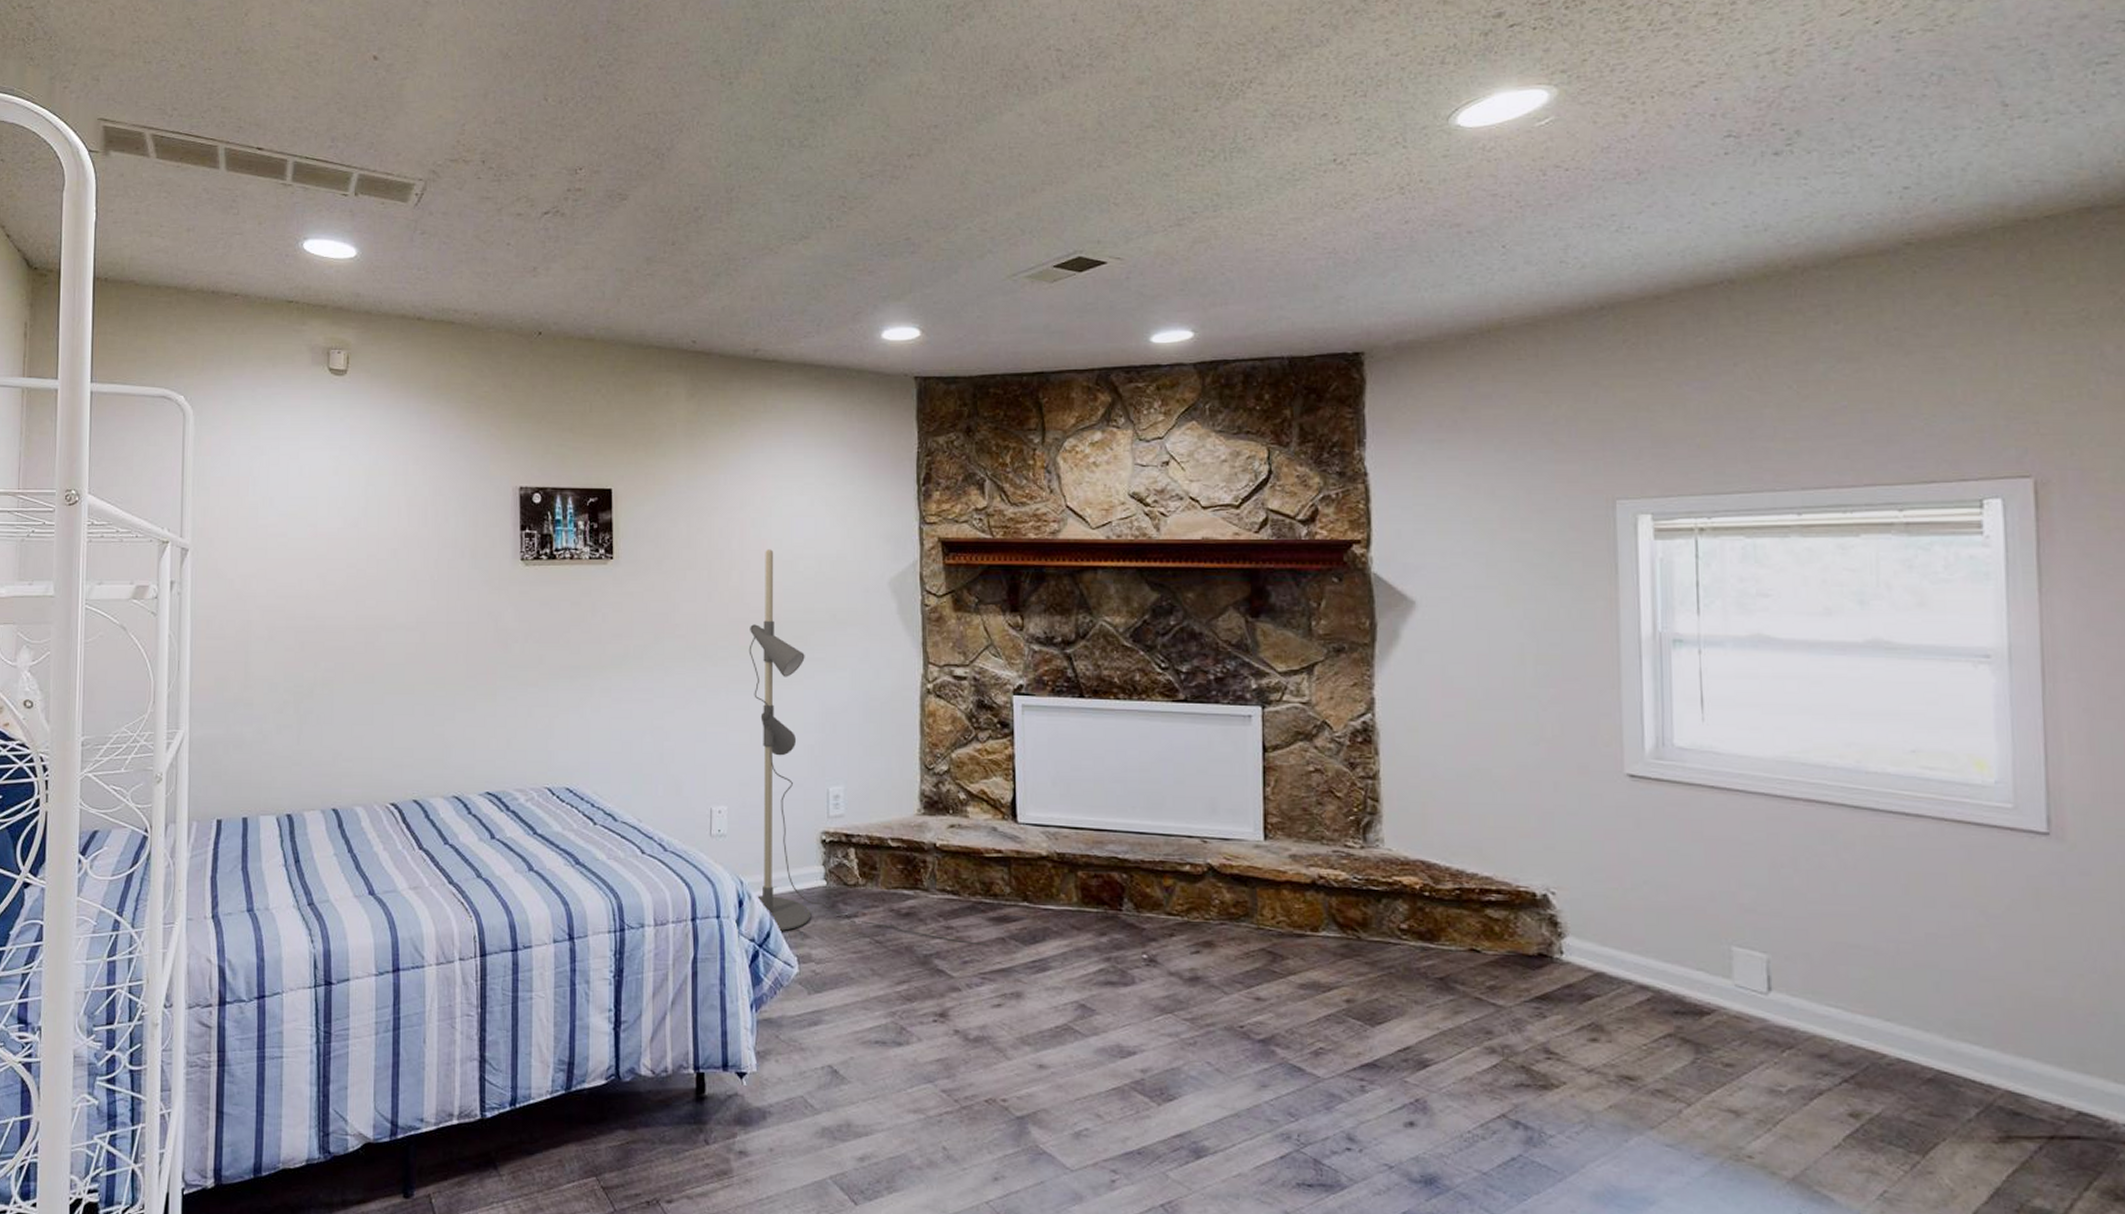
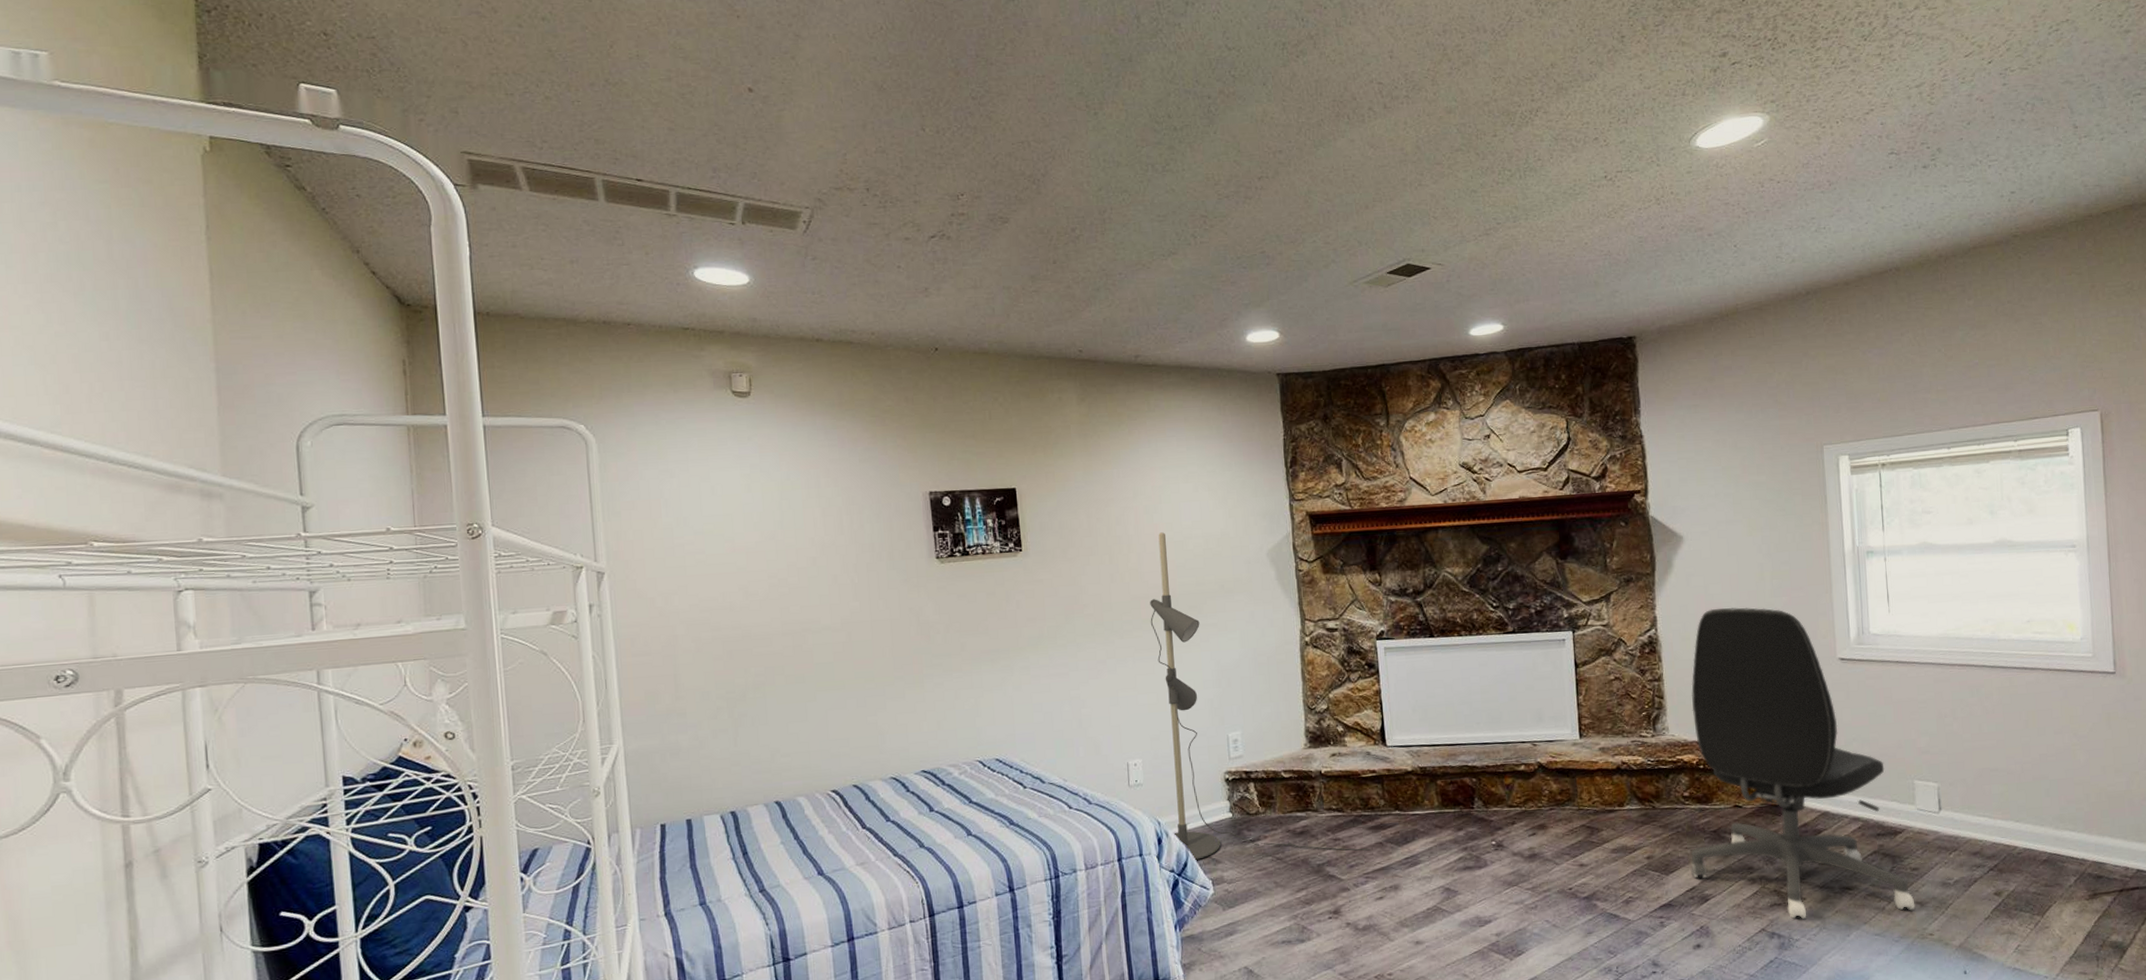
office chair: none [1406,694,1728,1121] -> present [1691,607,1915,920]

